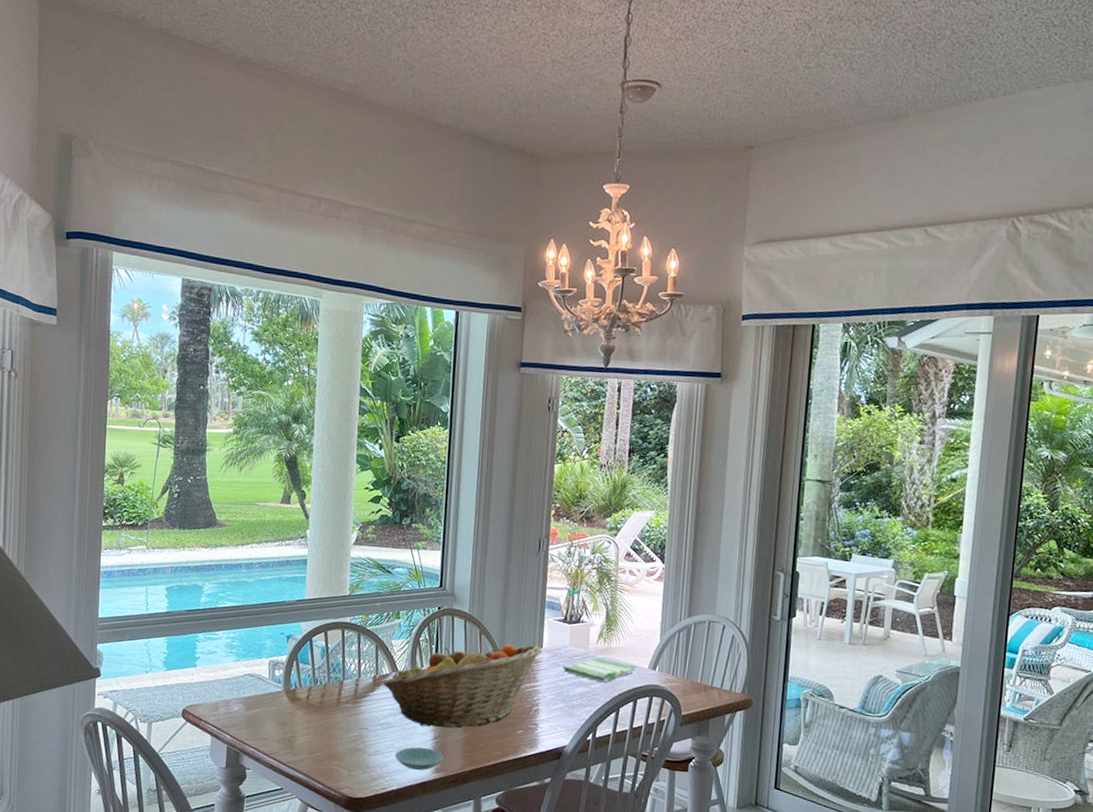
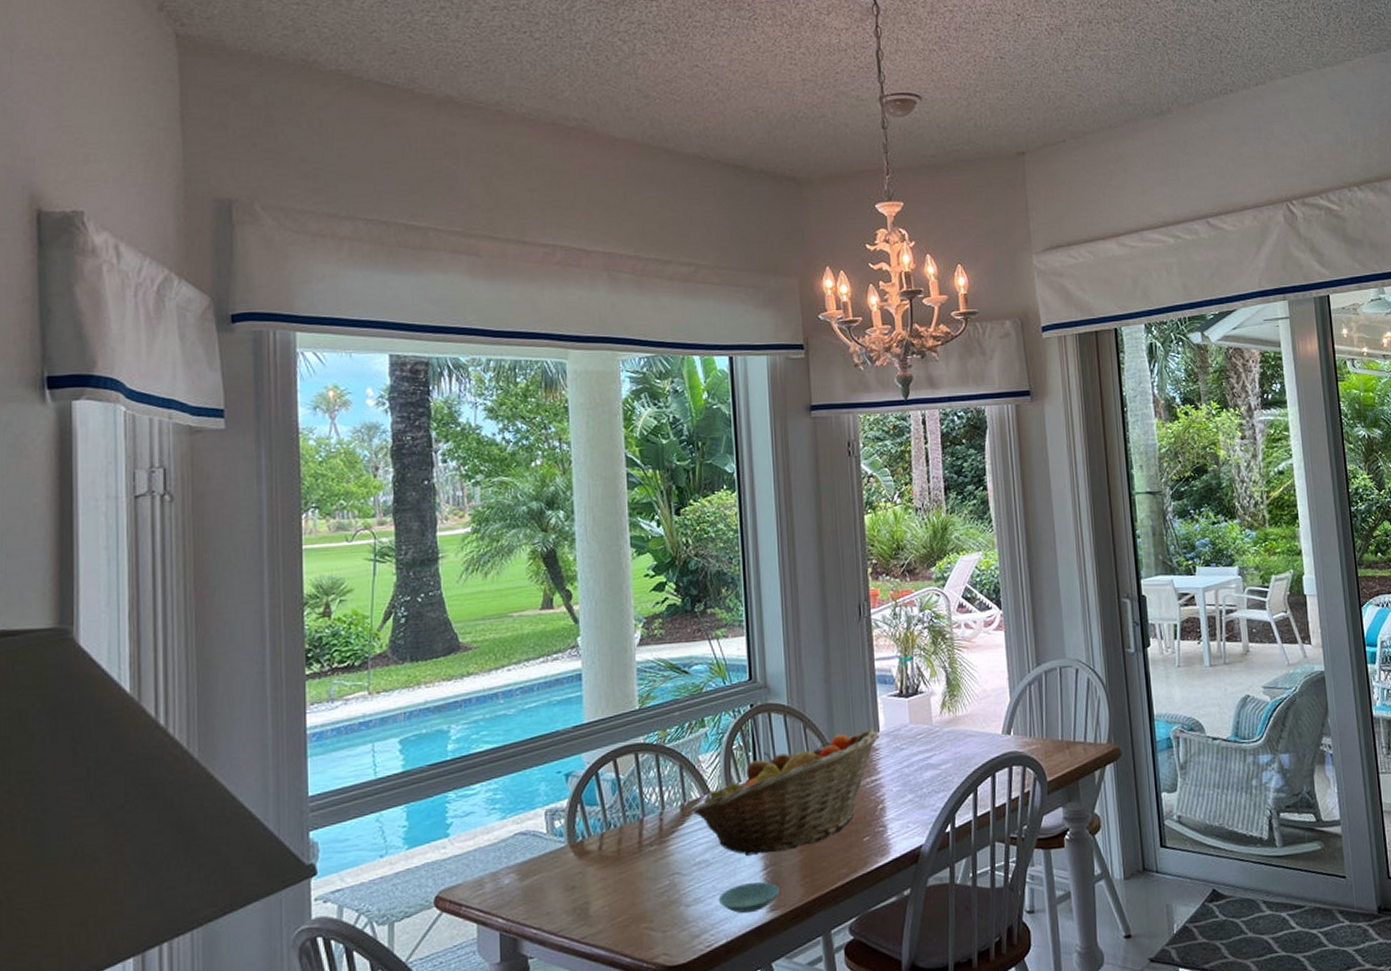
dish towel: present [562,657,637,683] -> none [906,731,990,761]

